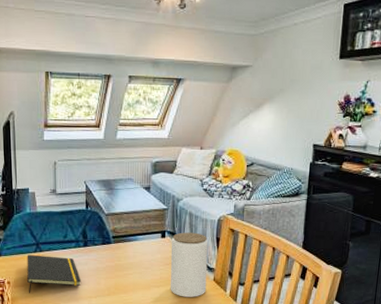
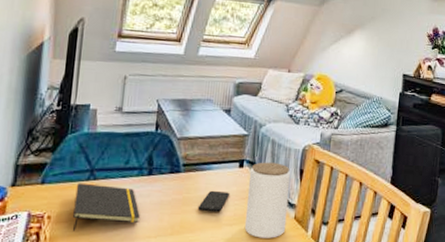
smartphone: none [128,258,156,276] -> present [197,190,231,212]

